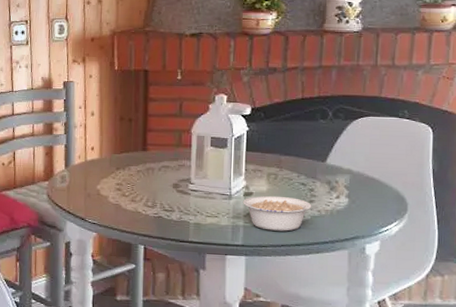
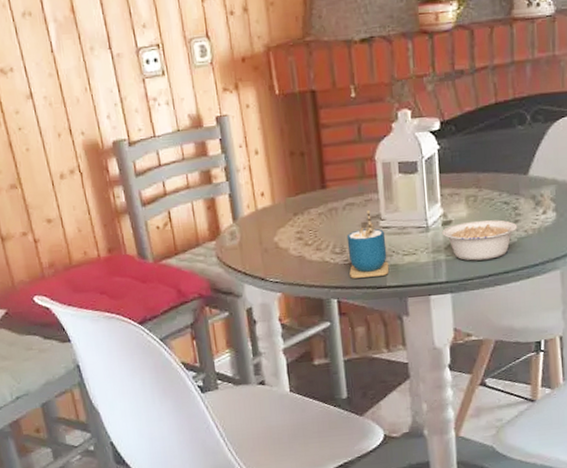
cup: none [158,174,193,232] -> present [346,210,390,278]

